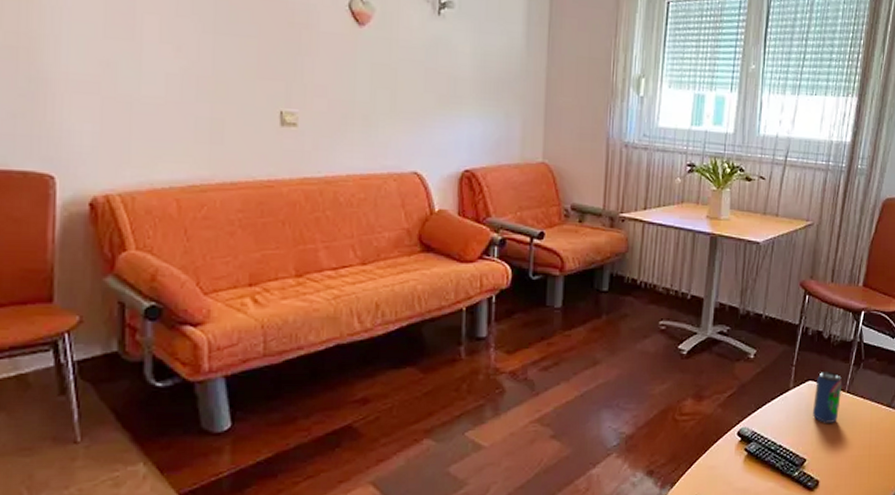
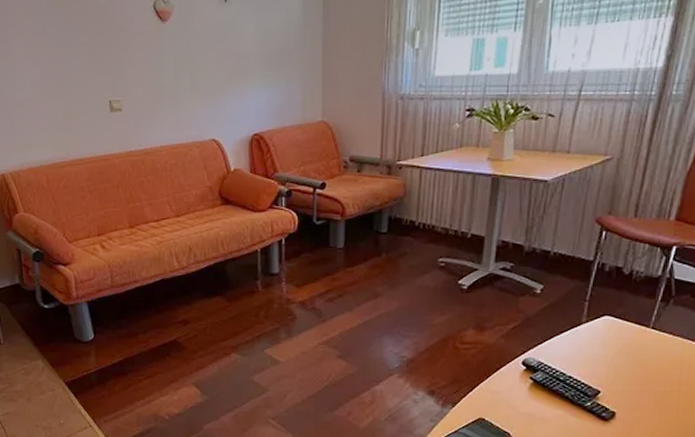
beverage can: present [813,371,843,423] -> none [609,306,647,358]

